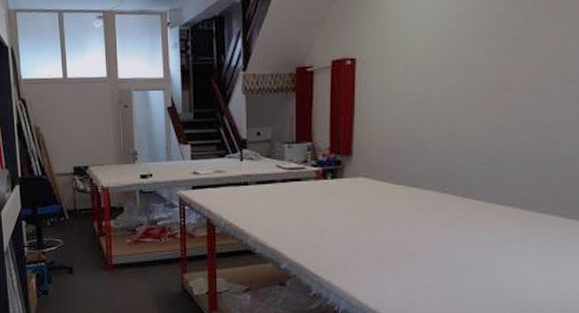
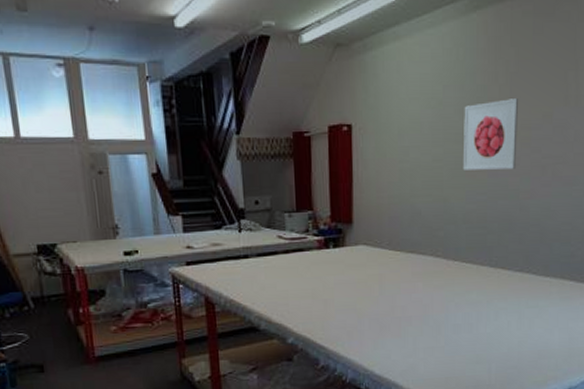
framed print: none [477,24,549,103] -> present [463,99,518,170]

